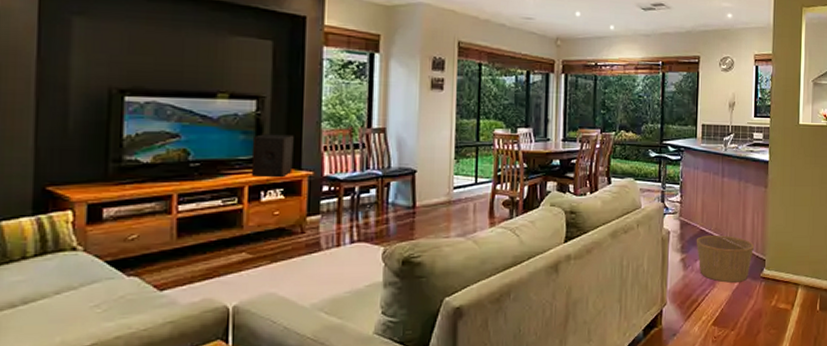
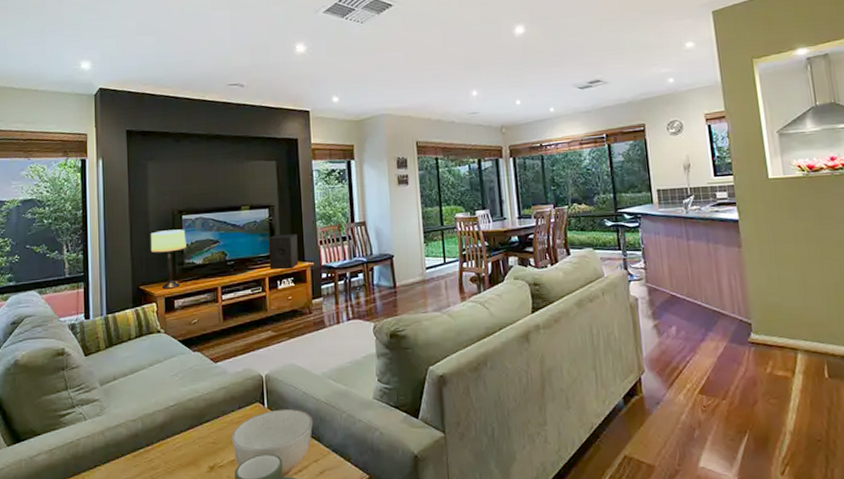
table lamp: none [70,113,128,193] -> present [151,229,186,289]
basket: present [696,234,754,283] -> none [667,299,735,349]

